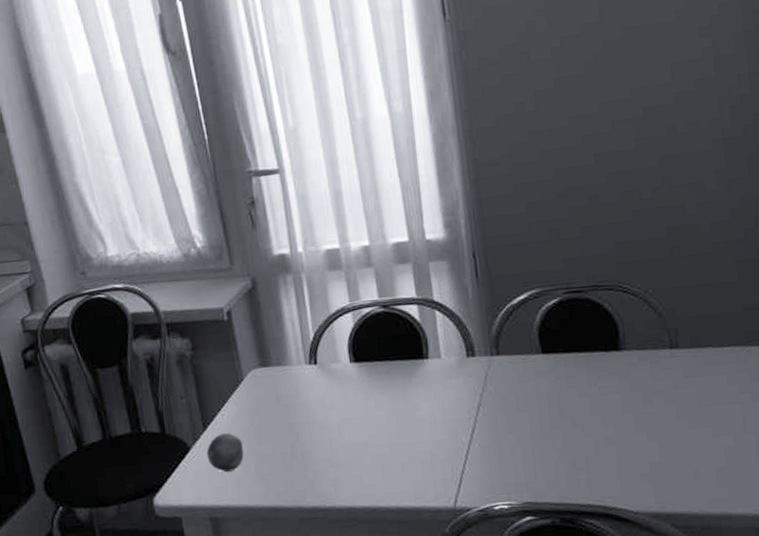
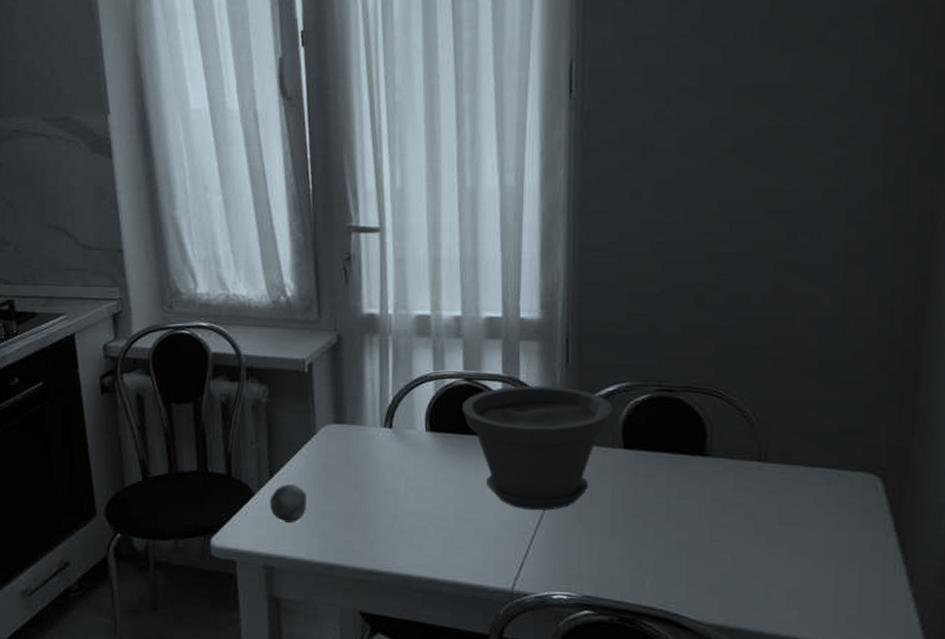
plant pot: none [382,301,527,426] -> present [463,385,613,511]

